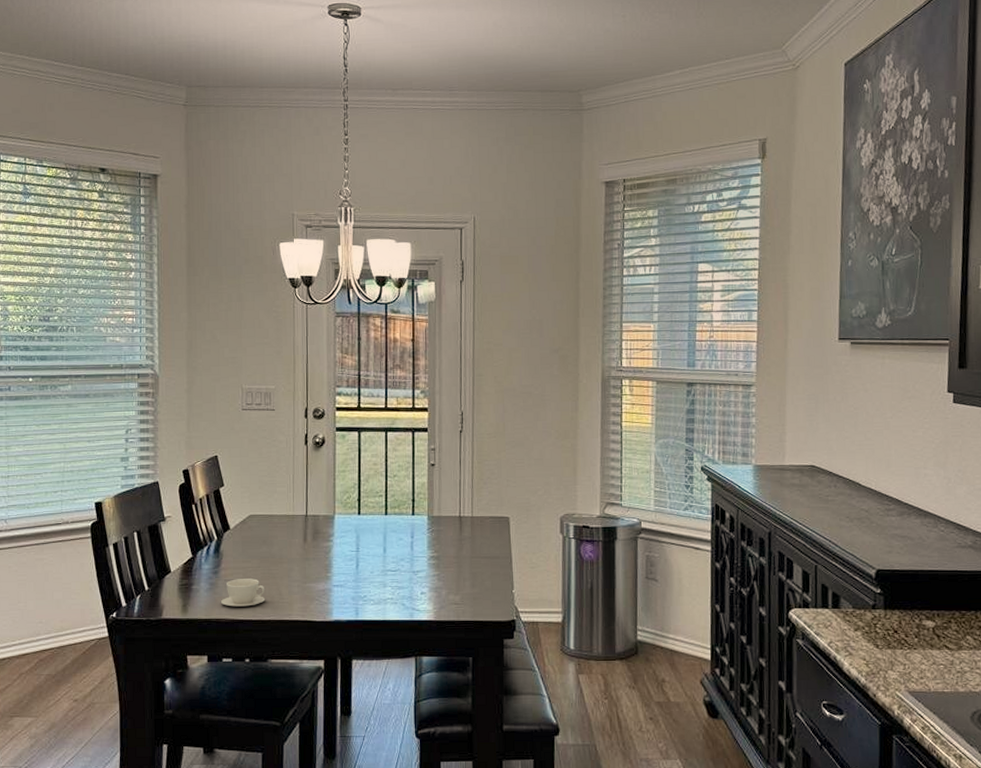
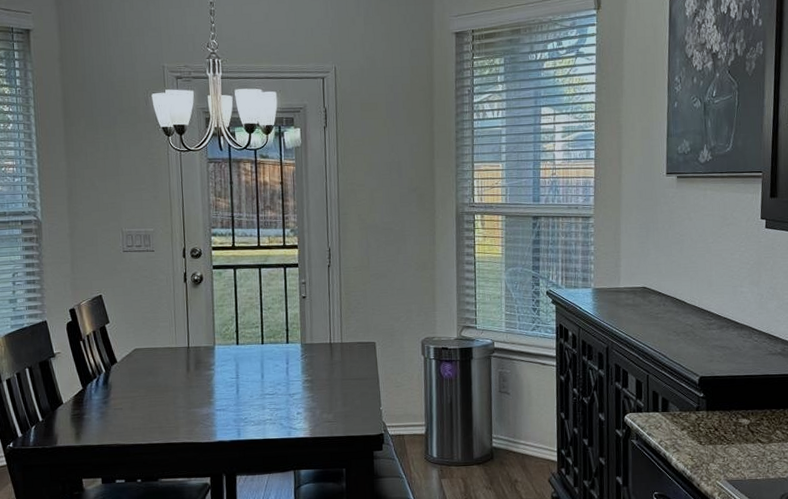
teacup: present [220,578,266,607] -> none [111,406,154,433]

